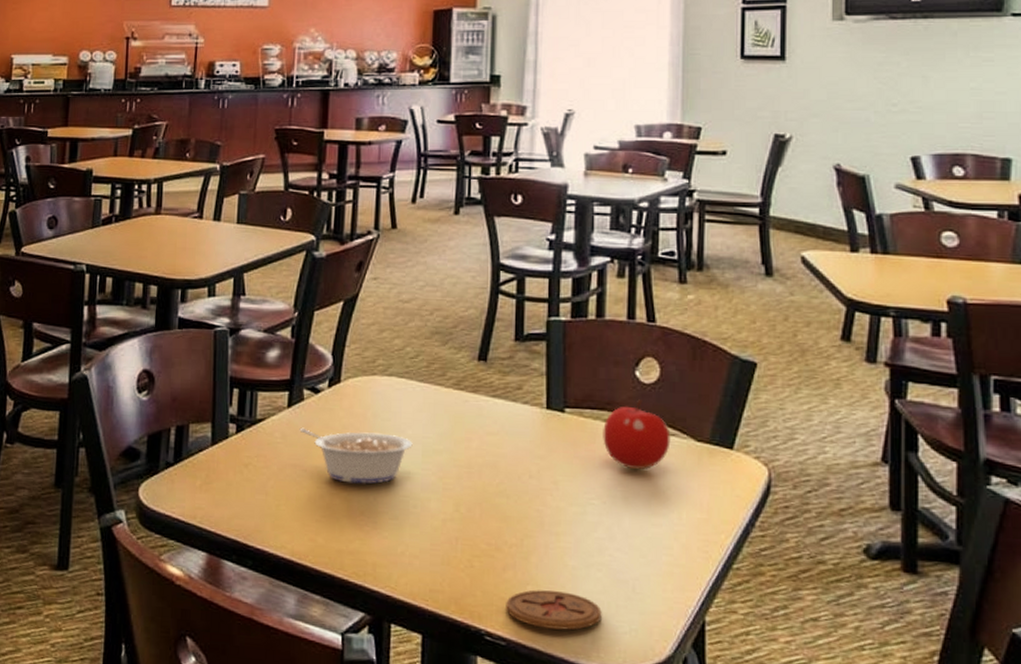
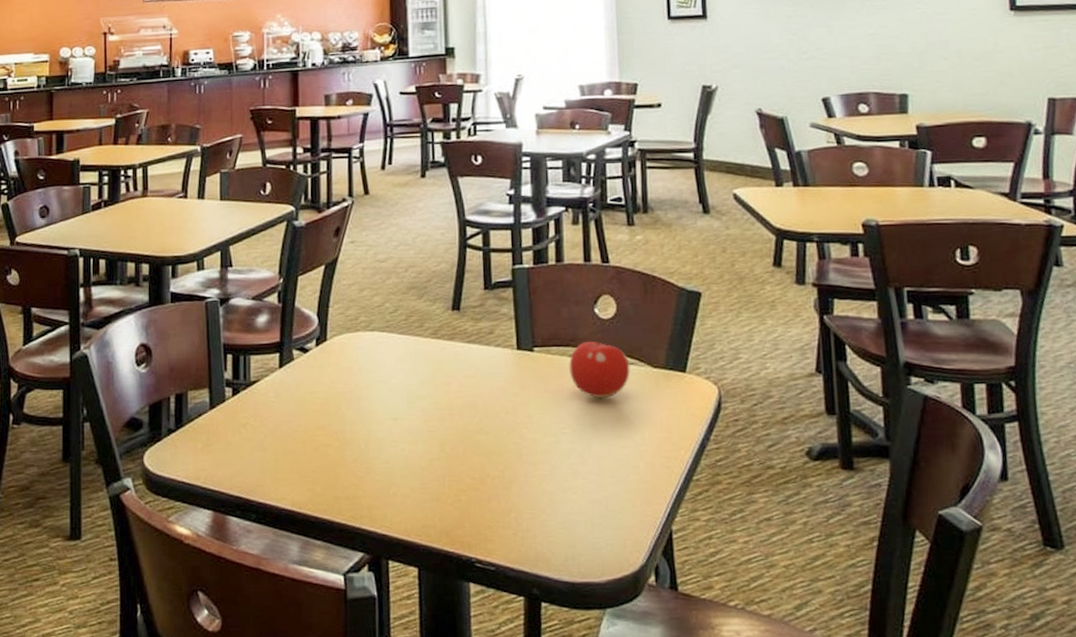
legume: present [299,427,413,484] -> none [291,384,397,434]
coaster: present [506,590,602,631] -> none [492,516,580,551]

